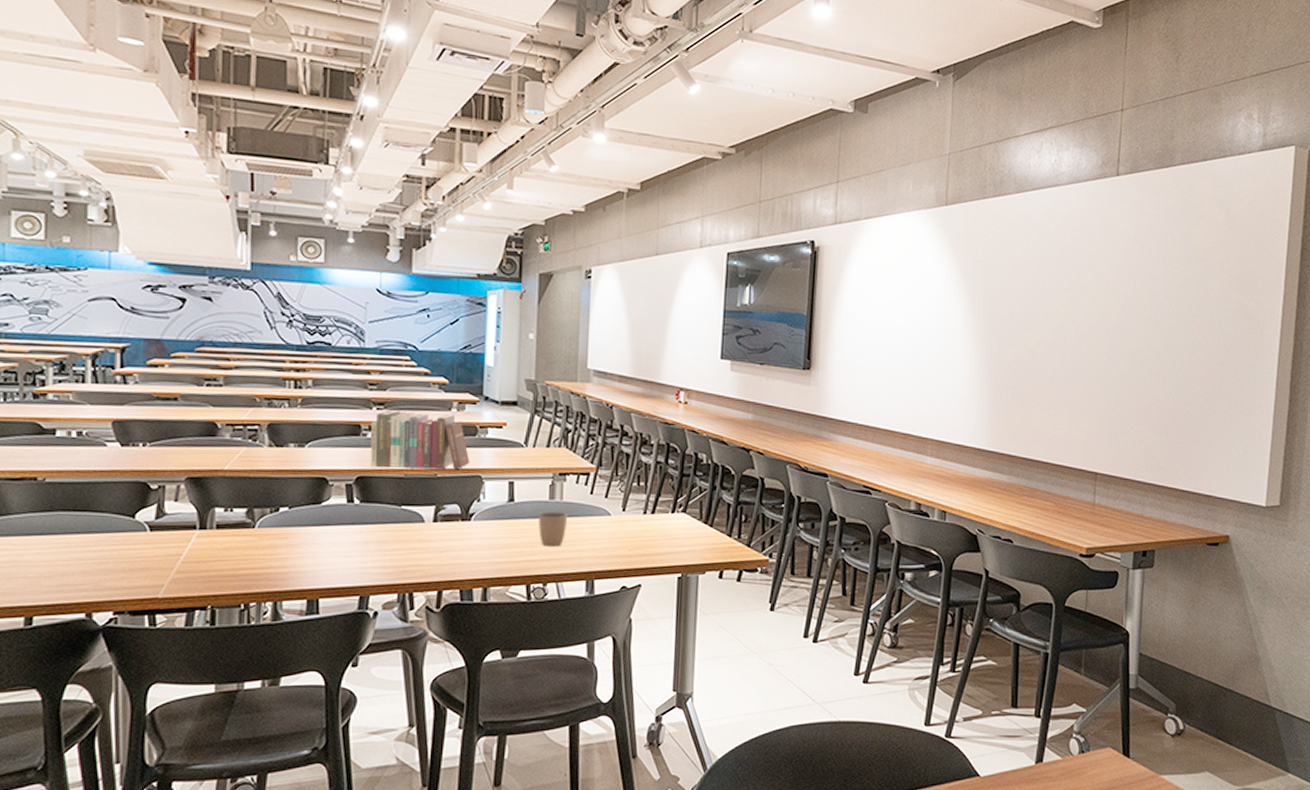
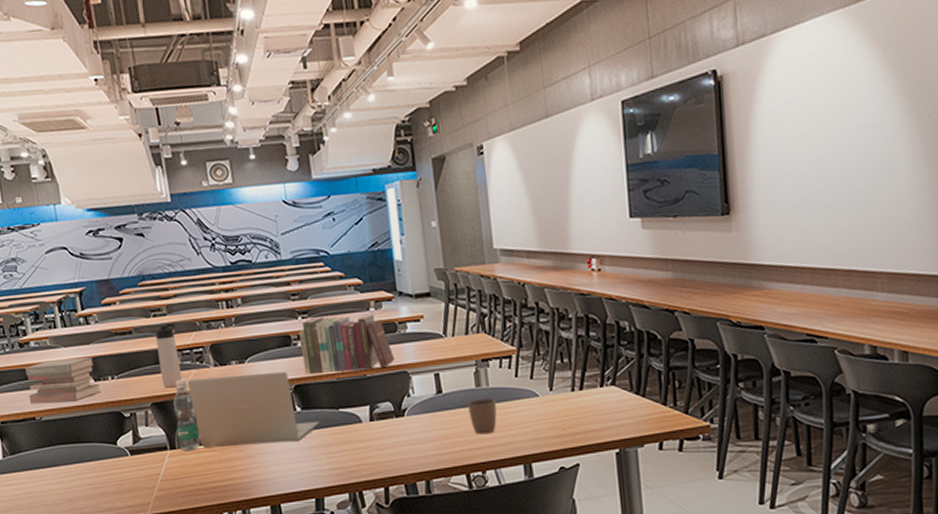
books: none [34,417,127,465] -> present [25,358,101,404]
thermos bottle: none [203,395,233,464] -> present [155,323,183,388]
bottle: none [210,456,238,533] -> present [172,380,201,452]
laptop: none [233,457,378,535] -> present [187,371,320,448]

